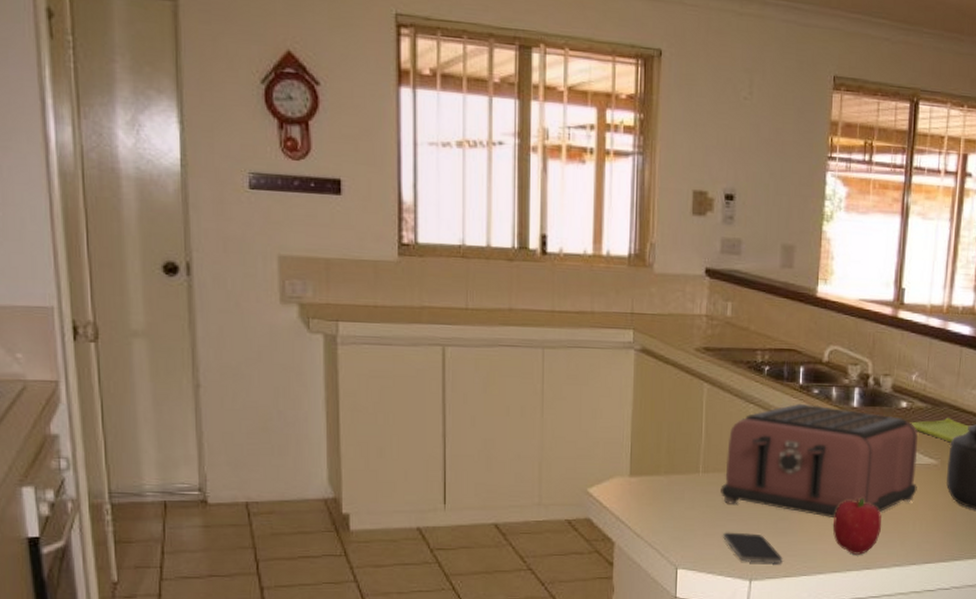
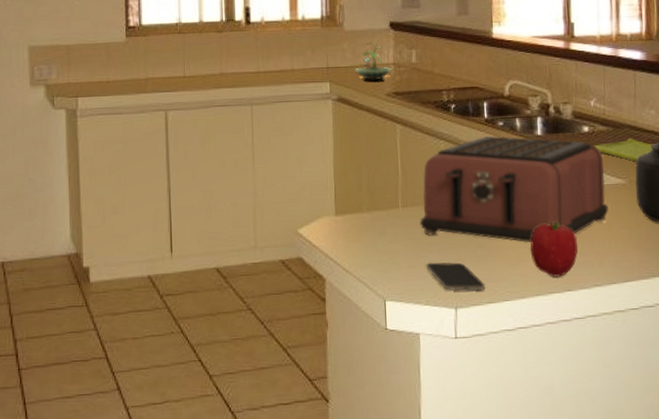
terrarium: none [662,287,706,333] -> present [355,41,394,81]

